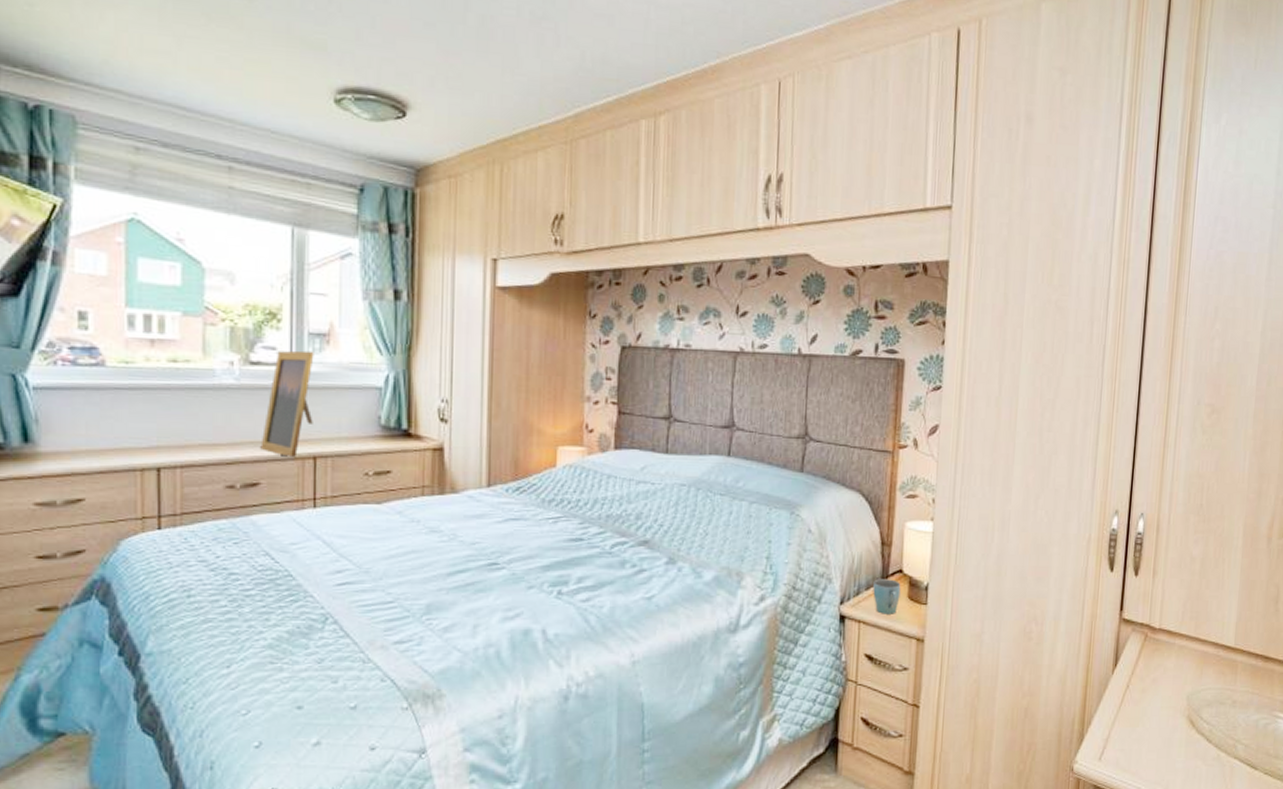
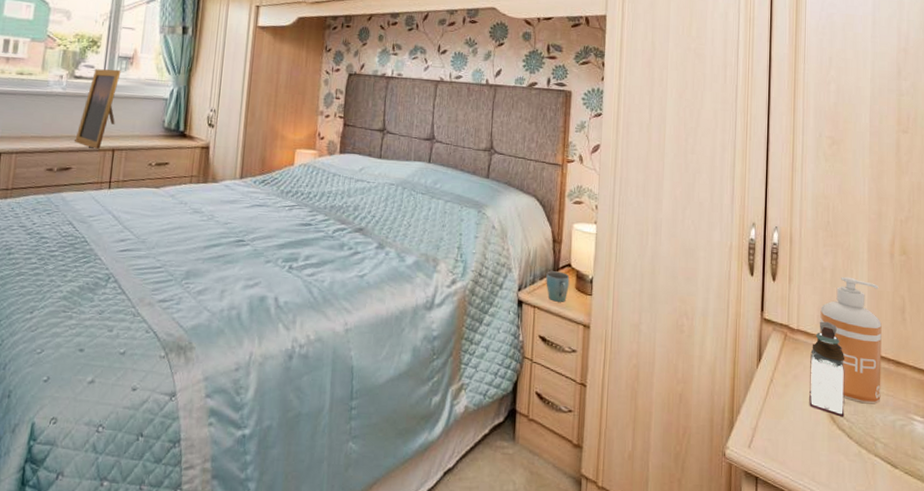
perfume bottle: none [1168,618,1210,720] -> present [809,321,845,417]
soap dispenser: none [1184,566,1252,704] -> present [820,276,882,405]

